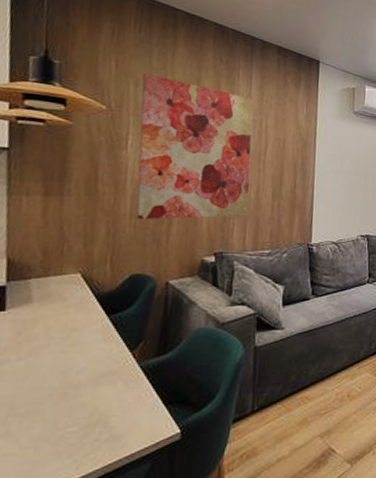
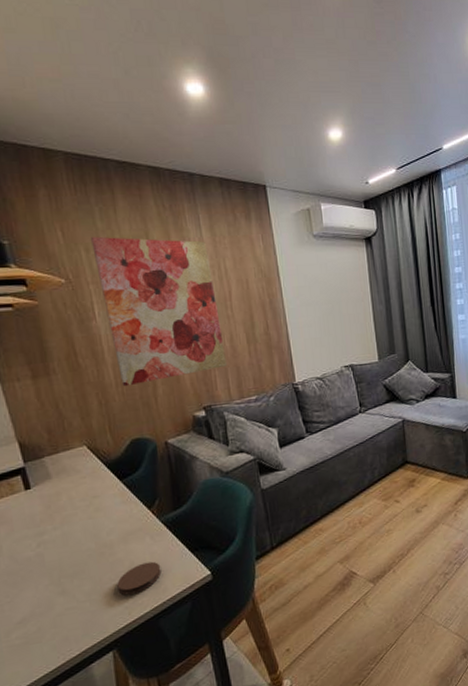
coaster: none [70,410,127,446] -> present [117,561,162,596]

